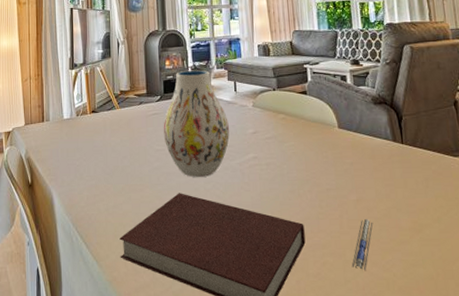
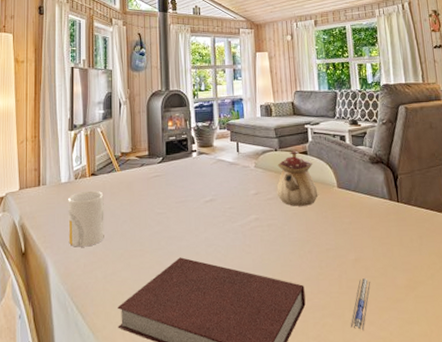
mug: none [70,127,106,181] -> present [68,190,104,247]
vase: present [163,70,230,177] -> none [164,130,232,241]
teapot: none [275,90,318,146] -> present [277,150,318,206]

